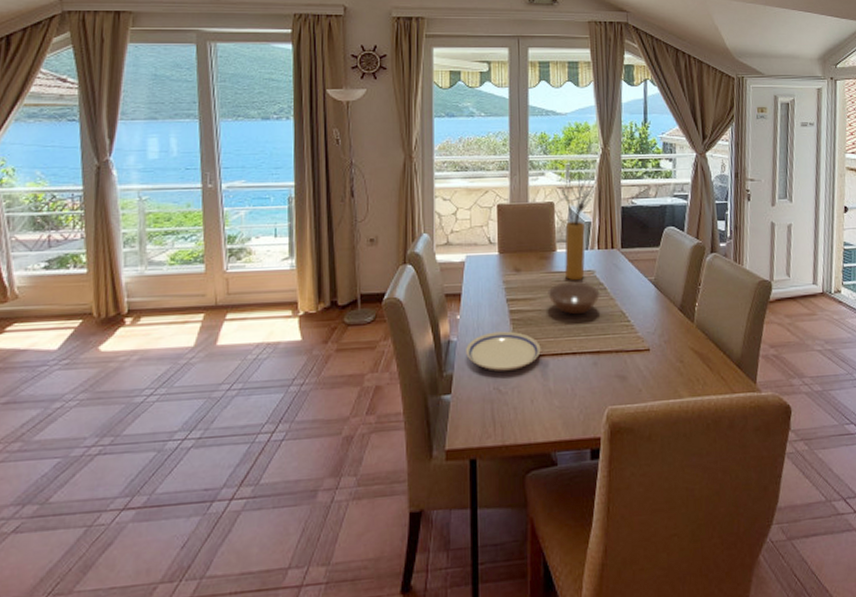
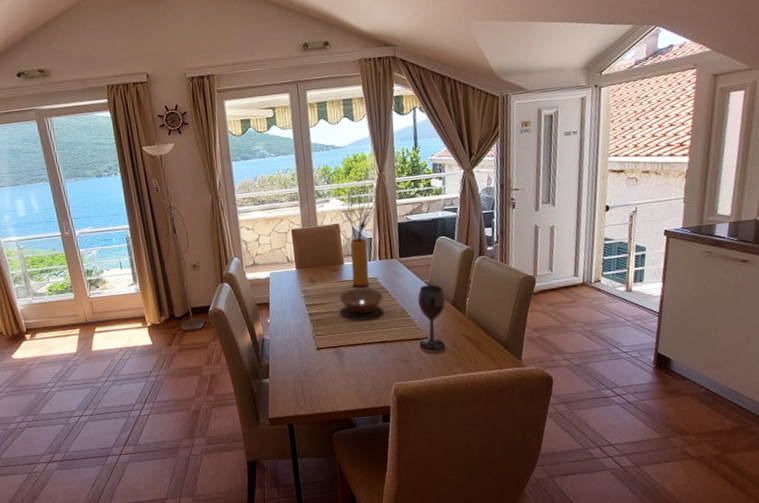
plate: present [466,331,541,373] -> none [277,329,337,361]
wine glass: none [640,283,672,365] -> present [418,284,446,350]

